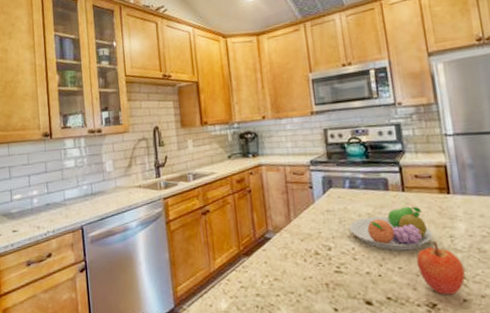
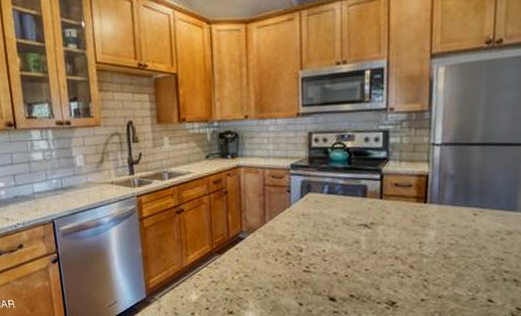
fruit bowl: present [349,206,434,251] -> none [323,213,404,255]
apple: present [416,242,466,295] -> none [383,247,427,295]

